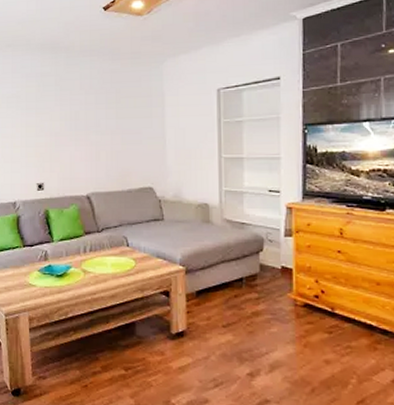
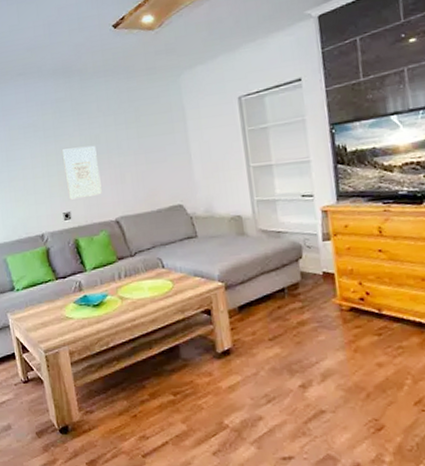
wall art: none [41,121,76,172] -> present [61,145,102,200]

